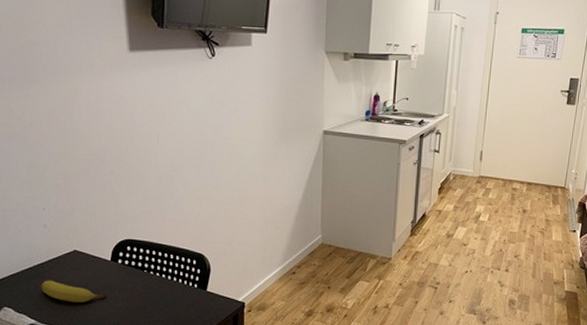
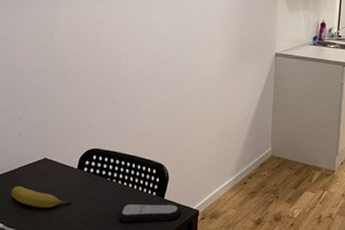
remote control: none [157,296,225,316] -> present [117,203,180,222]

